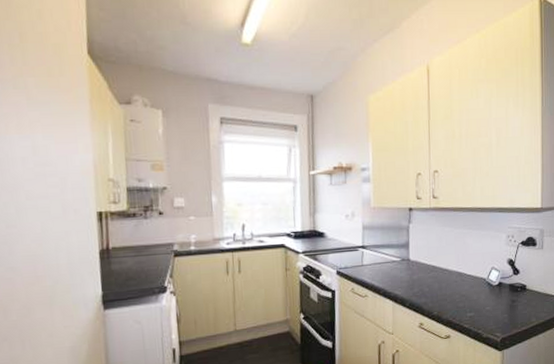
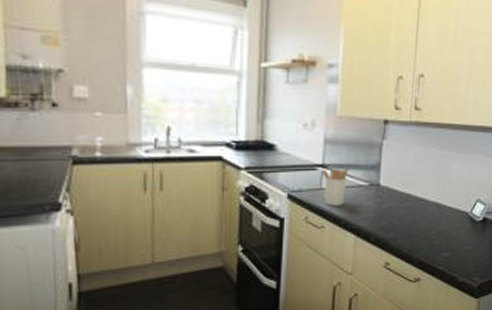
utensil holder: none [362,245,384,279] -> present [322,165,349,206]

